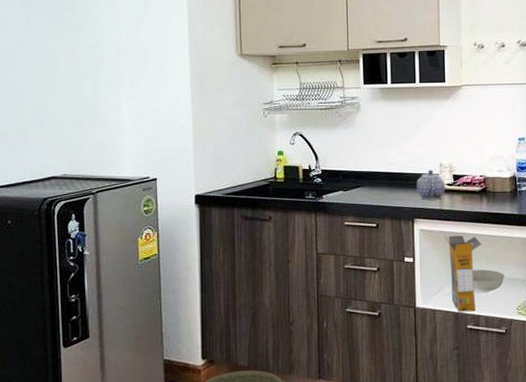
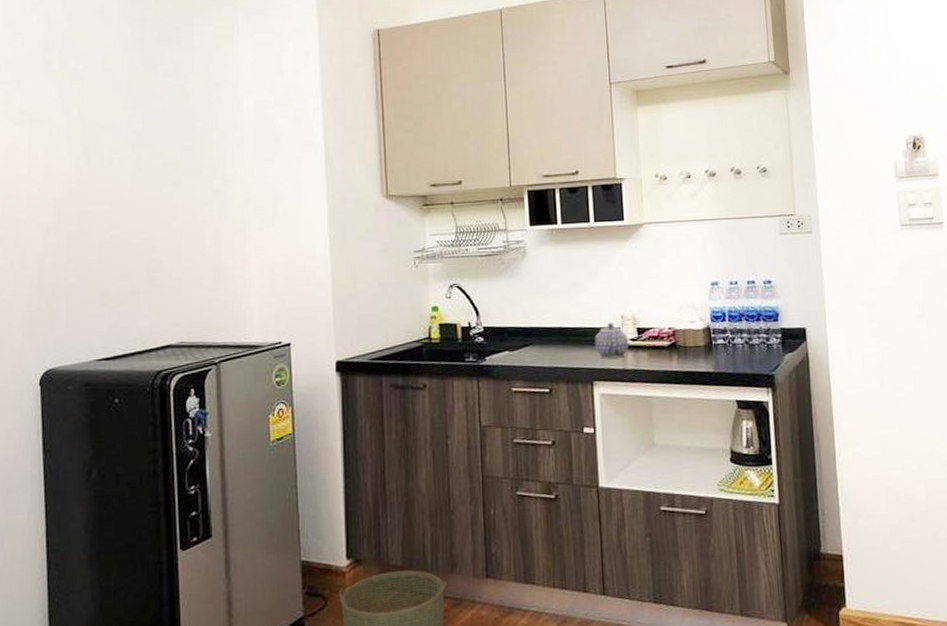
cereal box: present [445,235,482,312] -> none [630,399,674,492]
bowl: present [472,270,505,294] -> none [663,439,702,469]

